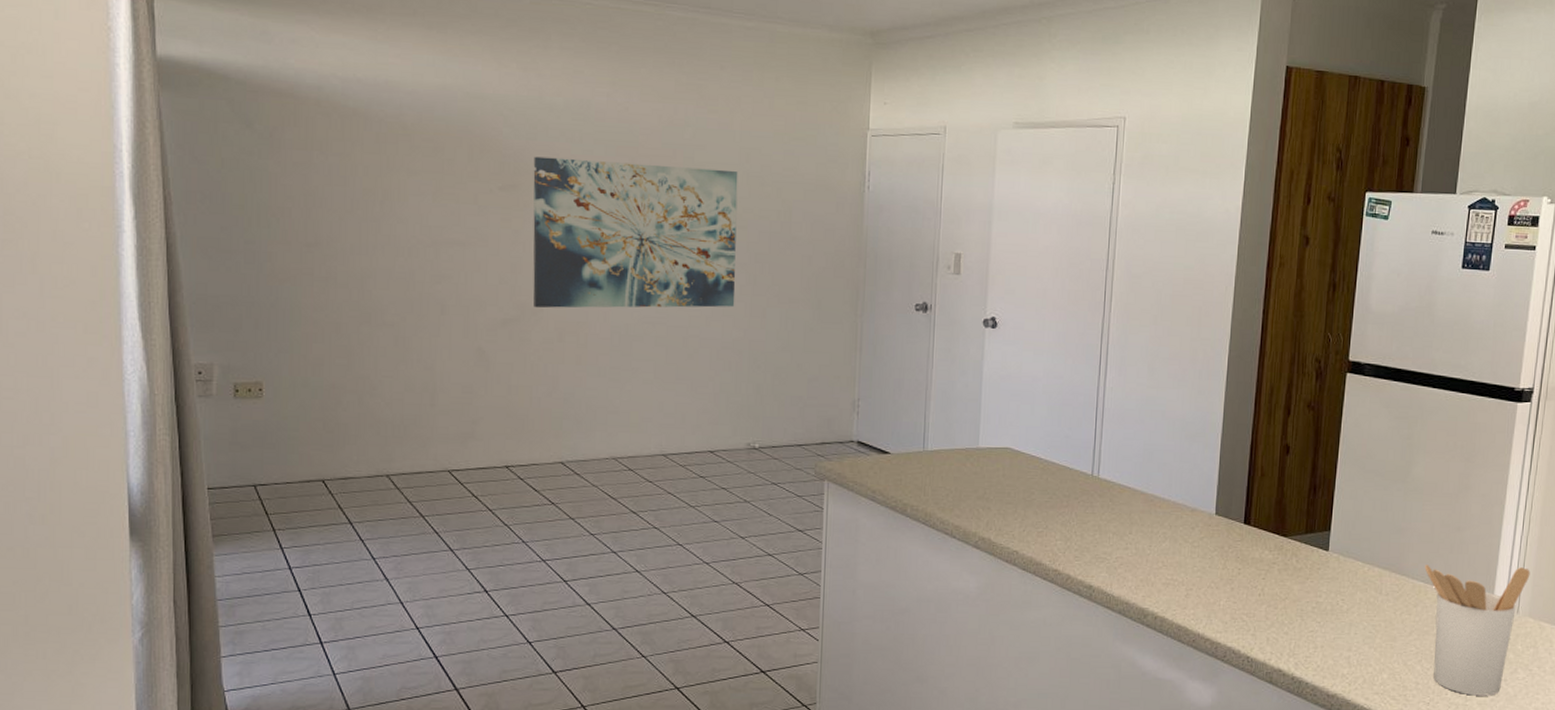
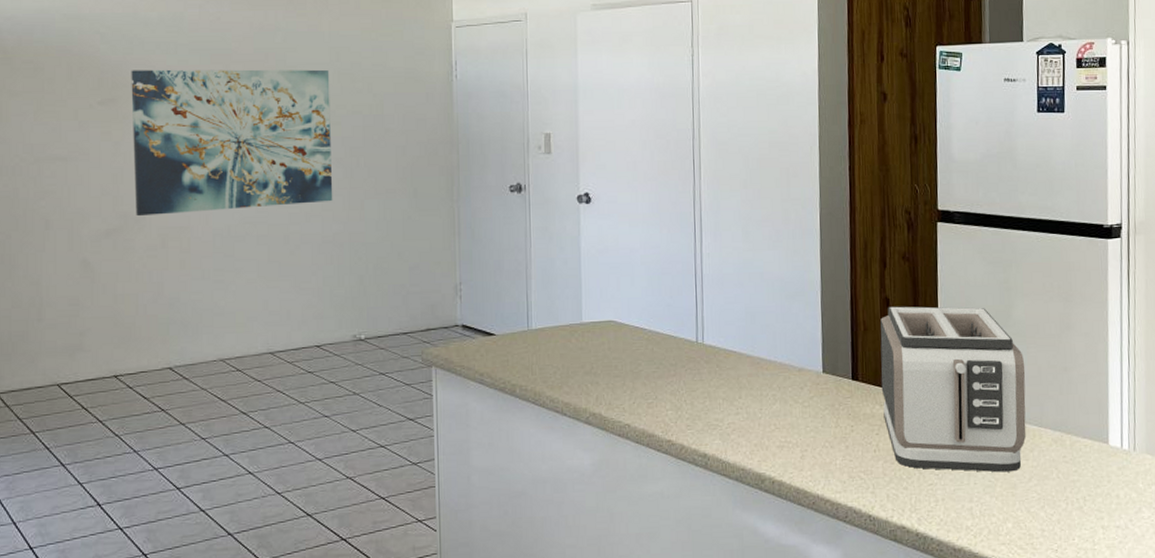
toaster: none [1272,454,1419,625] -> present [880,306,1026,473]
utensil holder: present [1424,565,1530,696] -> none [1036,403,1142,539]

